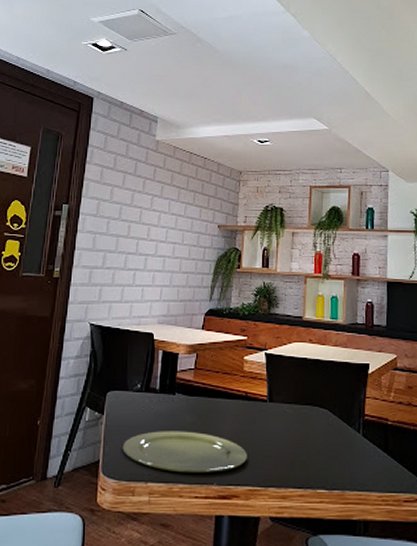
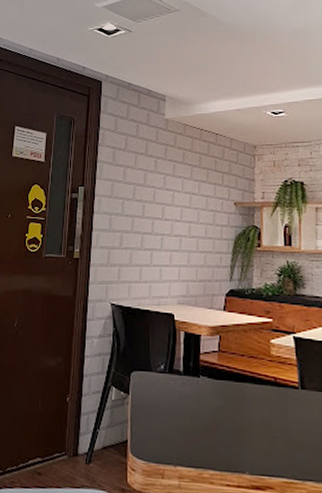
plate: present [122,431,247,473] -> none [149,414,280,461]

